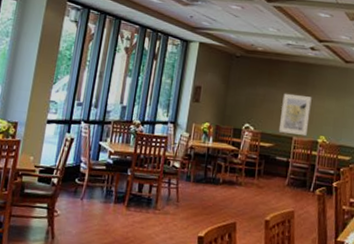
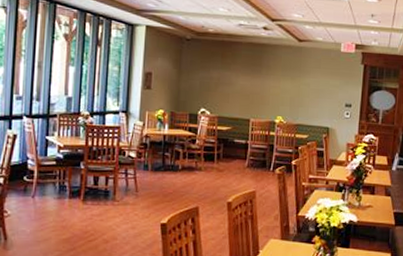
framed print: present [278,93,312,137] -> none [235,75,267,118]

